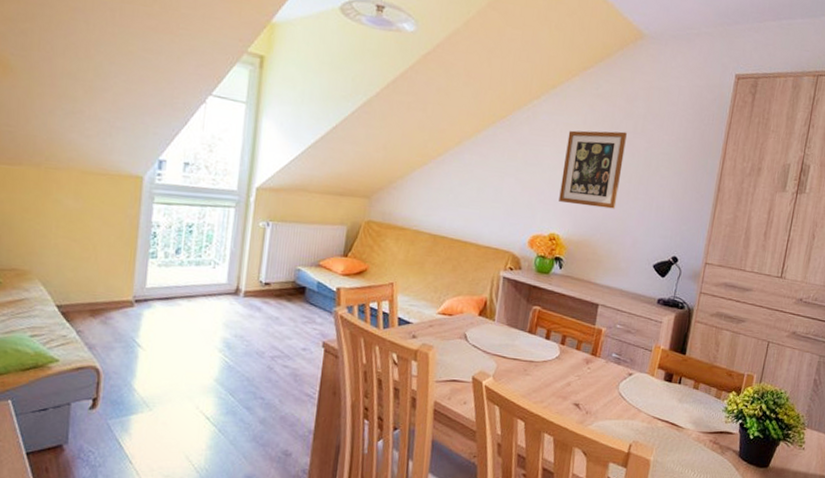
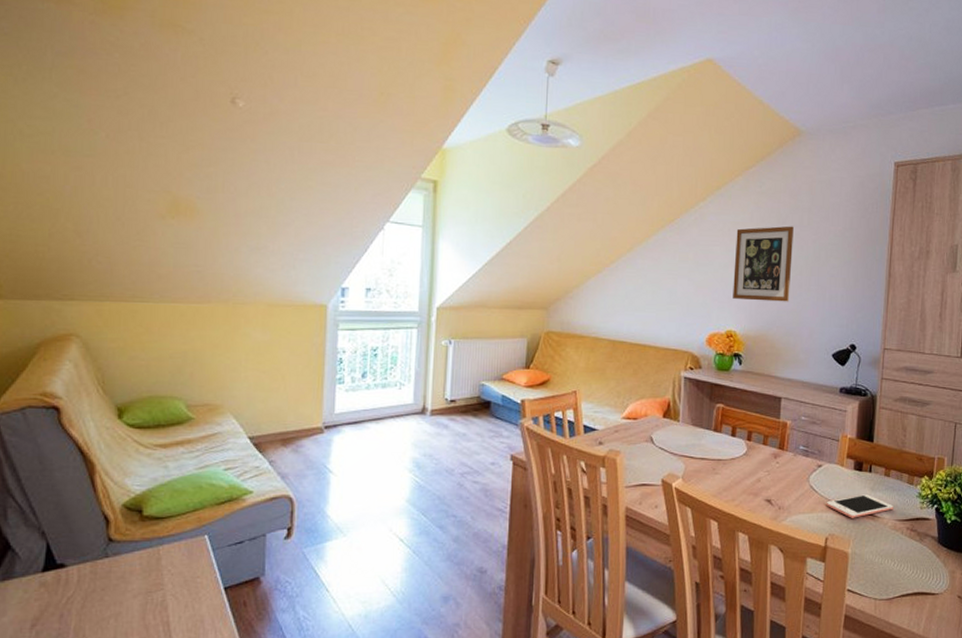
cell phone: none [633,405,699,428] -> present [826,494,894,518]

